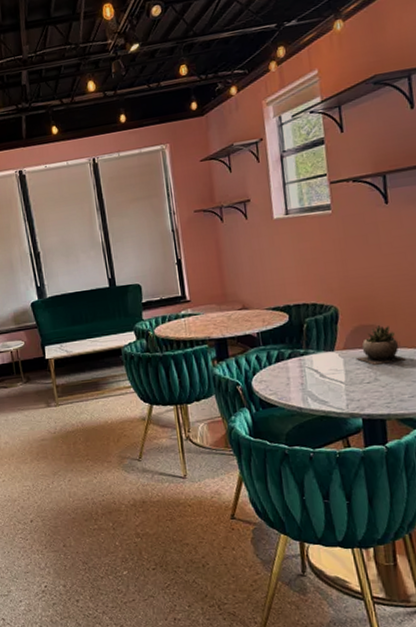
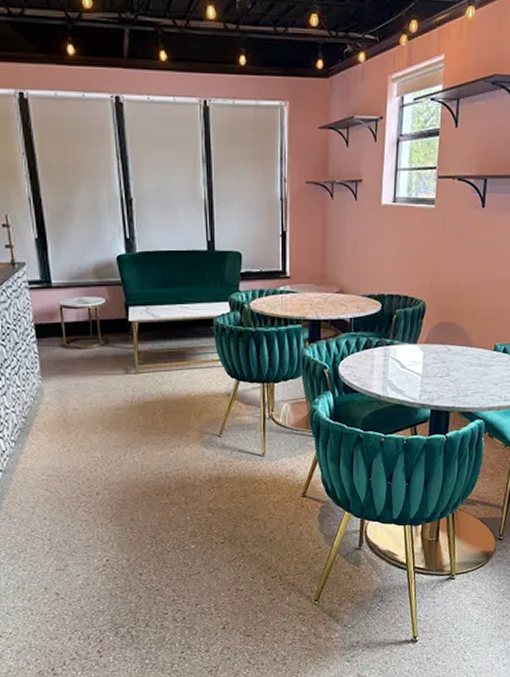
succulent plant: present [355,325,406,365] -> none [434,324,475,361]

